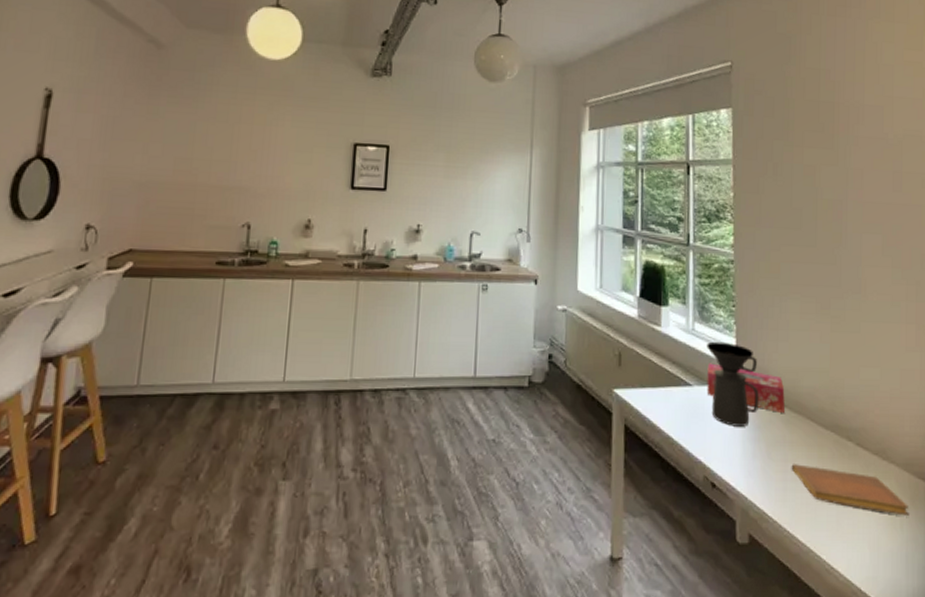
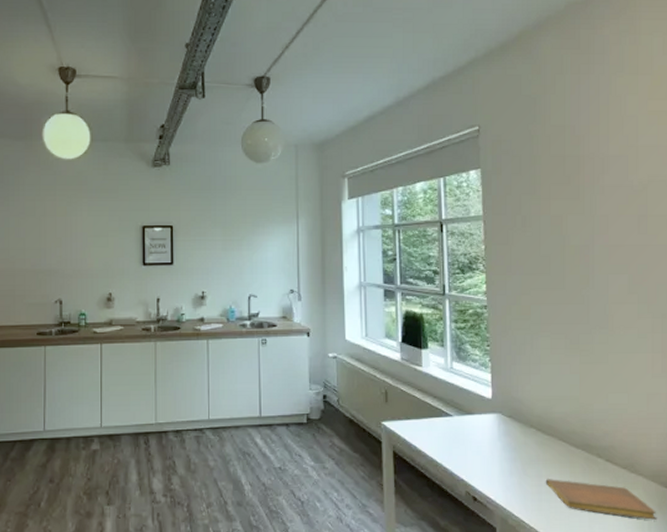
coffee maker: present [707,341,759,427] -> none [465,377,514,449]
tissue box: present [707,363,785,413] -> none [466,396,538,436]

